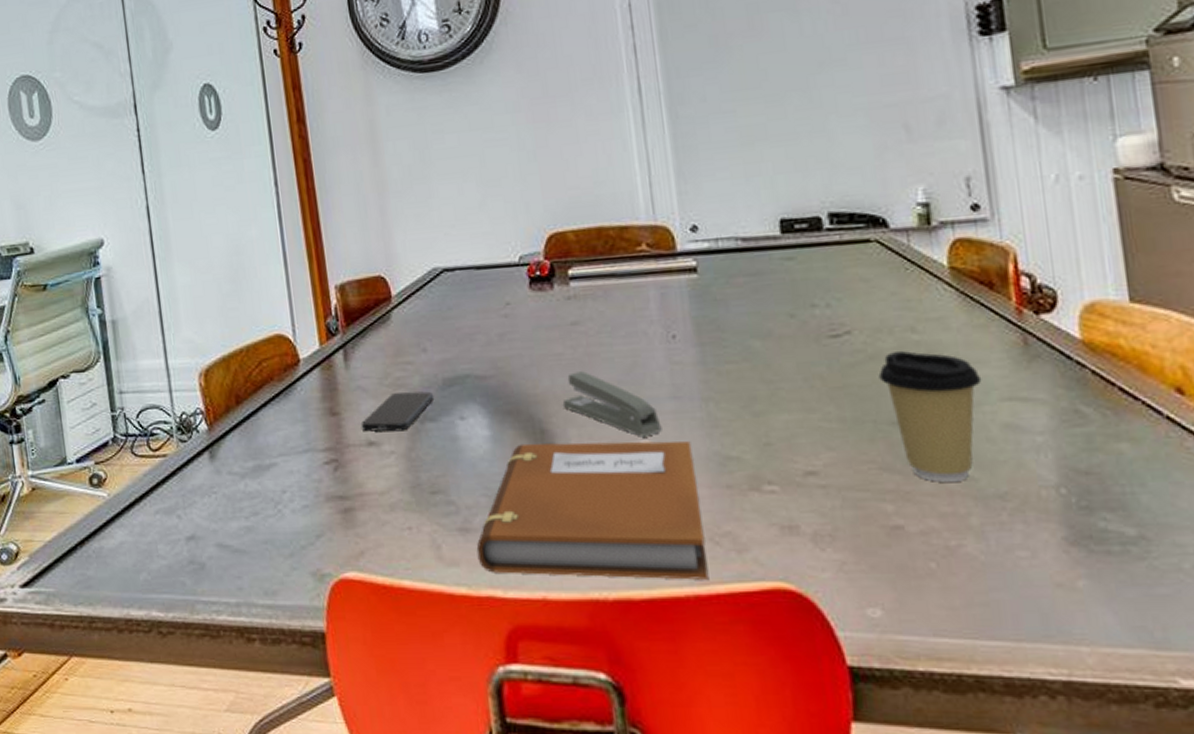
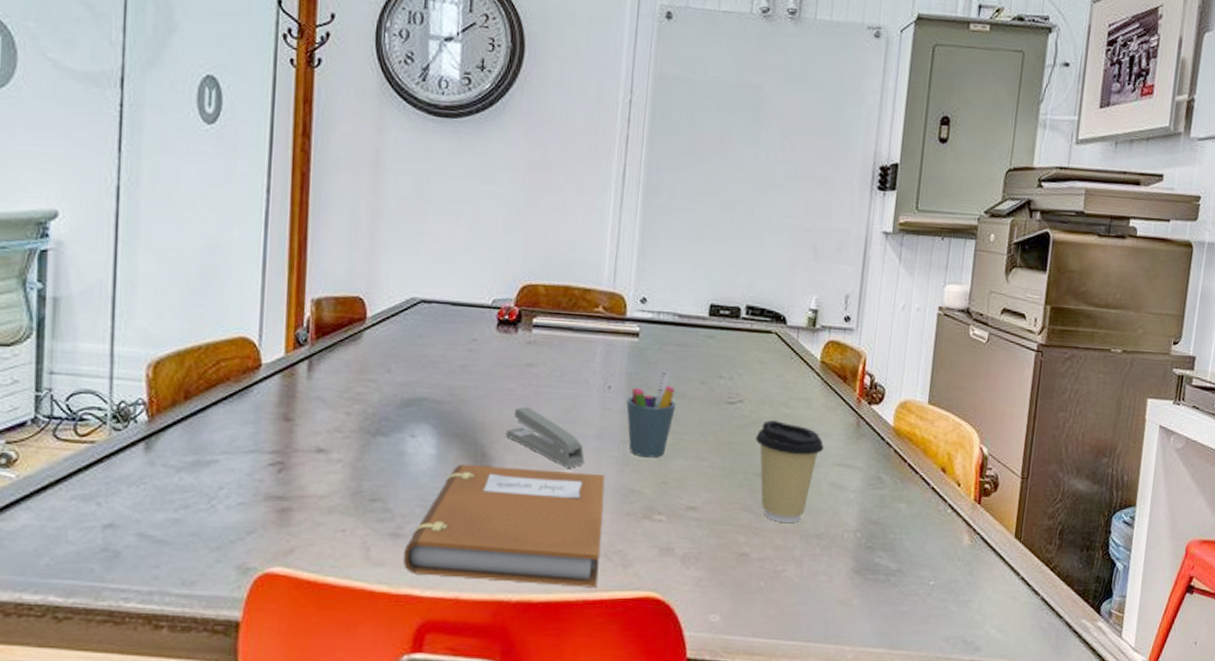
smartphone: present [360,391,433,432] -> none [313,405,389,442]
pen holder: none [698,307,763,416] -> present [626,370,676,458]

